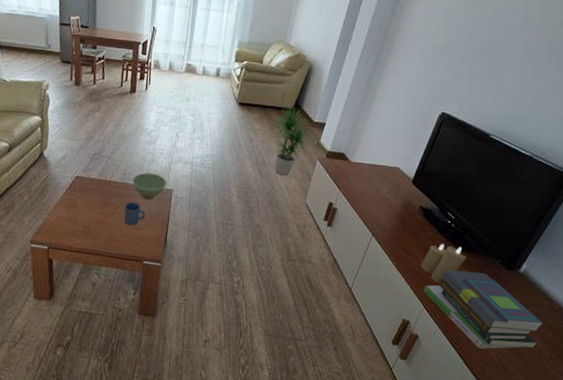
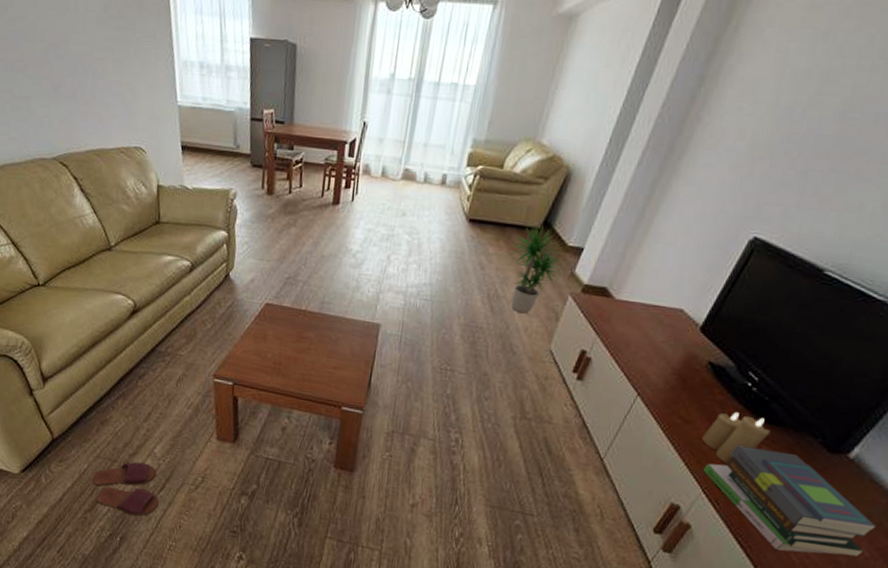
mug: present [124,201,146,226] -> none [321,336,347,365]
bowl: present [132,172,167,200] -> none [332,302,374,335]

